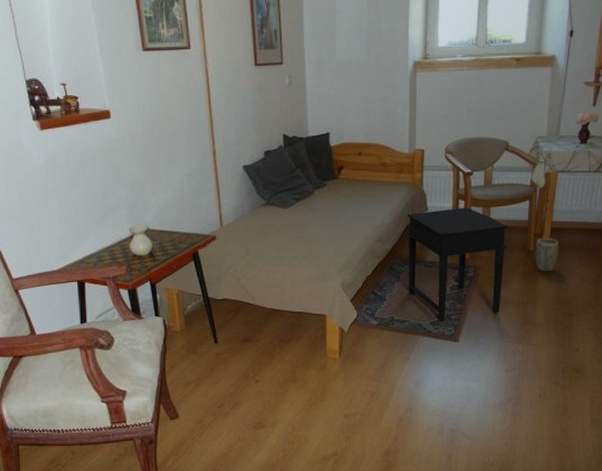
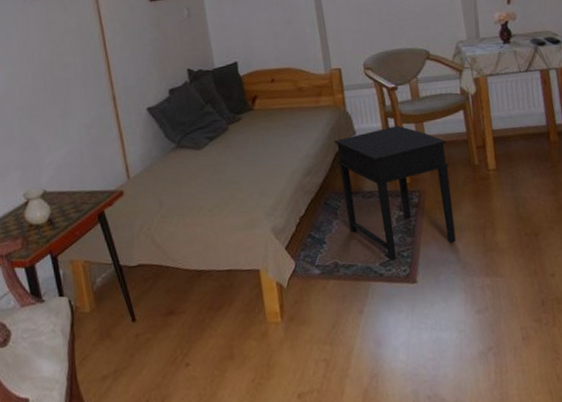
plant pot: present [535,238,559,272] -> none [480,149,508,188]

